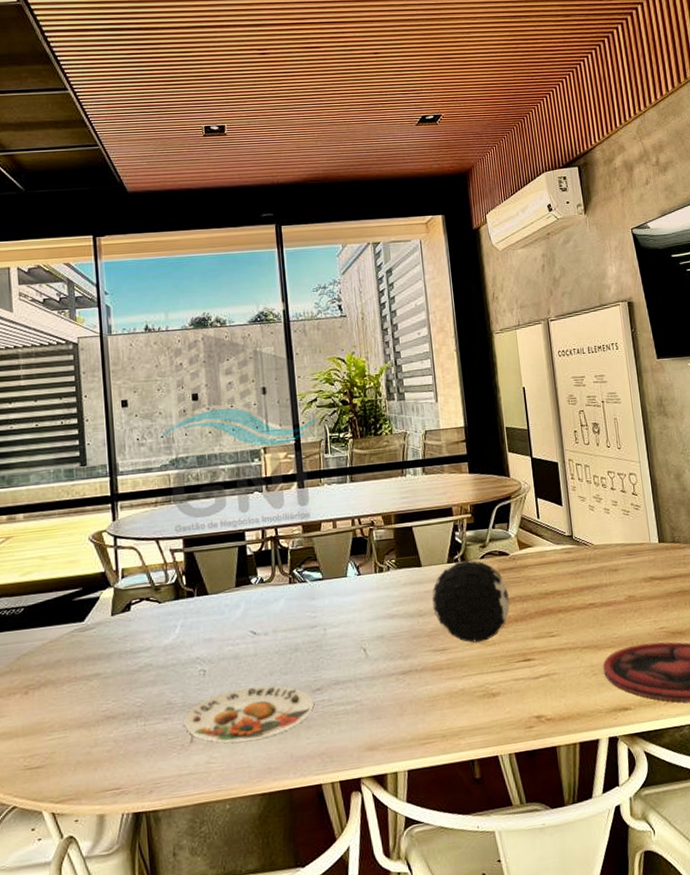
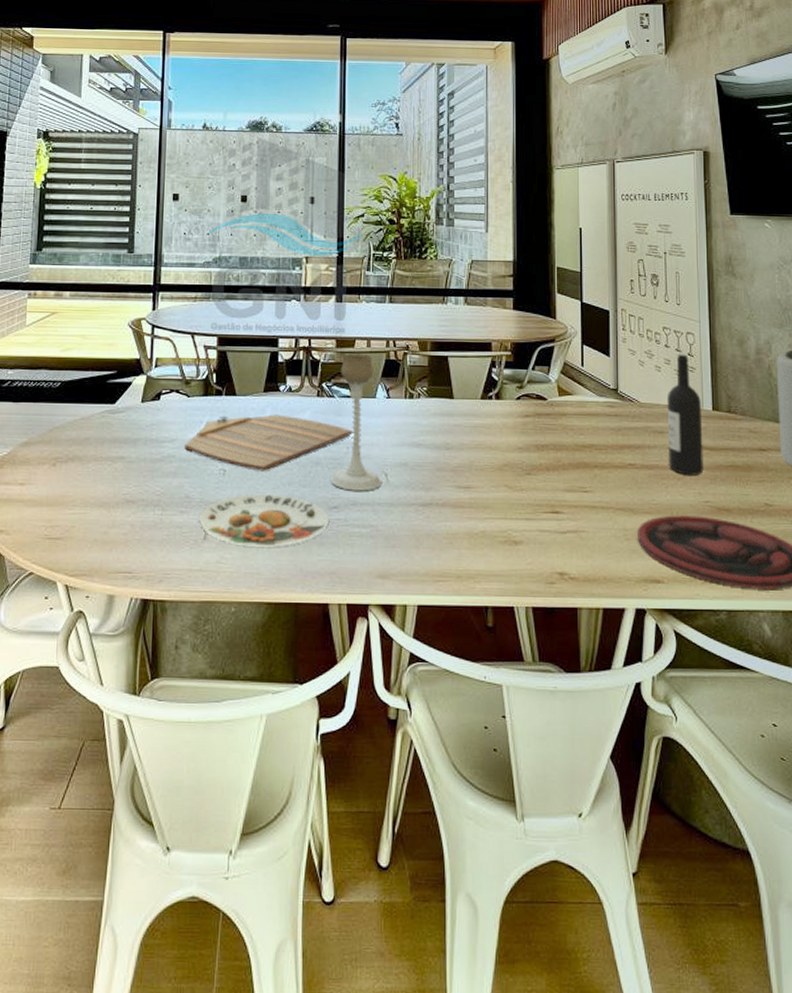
cutting board: none [161,607,328,666] -> present [184,414,352,471]
candle holder: none [310,535,362,671] -> present [331,353,382,491]
decorative orb: present [432,559,510,643] -> none [461,399,543,486]
wine bottle: none [617,494,656,607] -> present [666,354,704,475]

